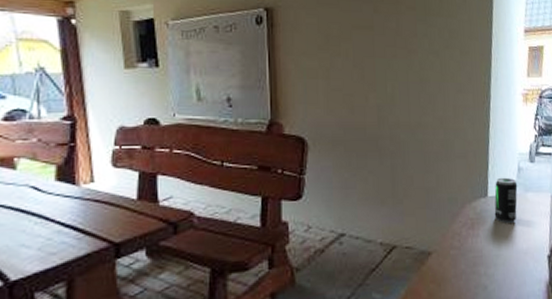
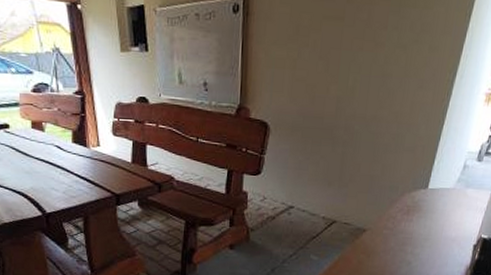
beverage can: present [494,177,518,223] -> none [430,172,460,213]

